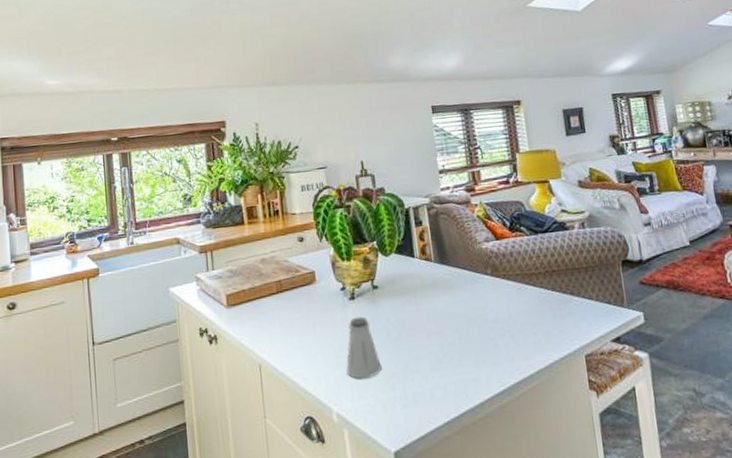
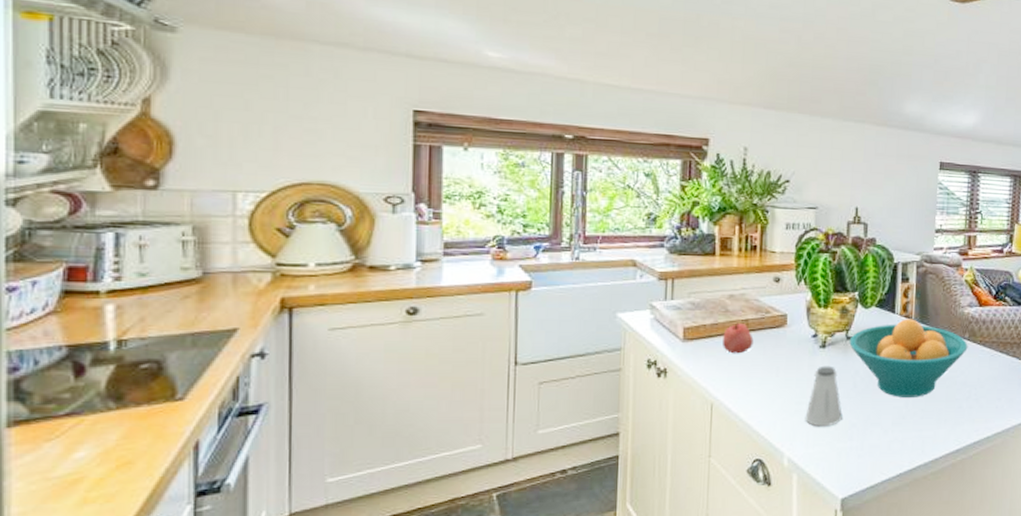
apple: none [261,284,289,315] -> present [723,322,754,354]
fruit bowl: none [375,261,493,342] -> present [849,319,968,397]

